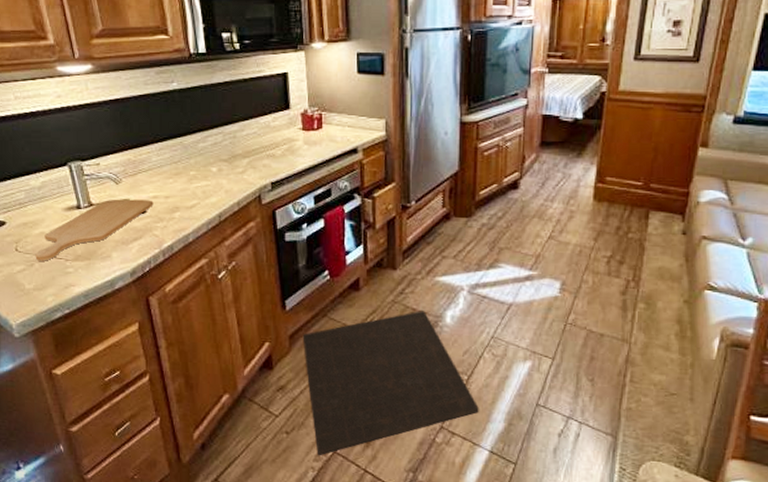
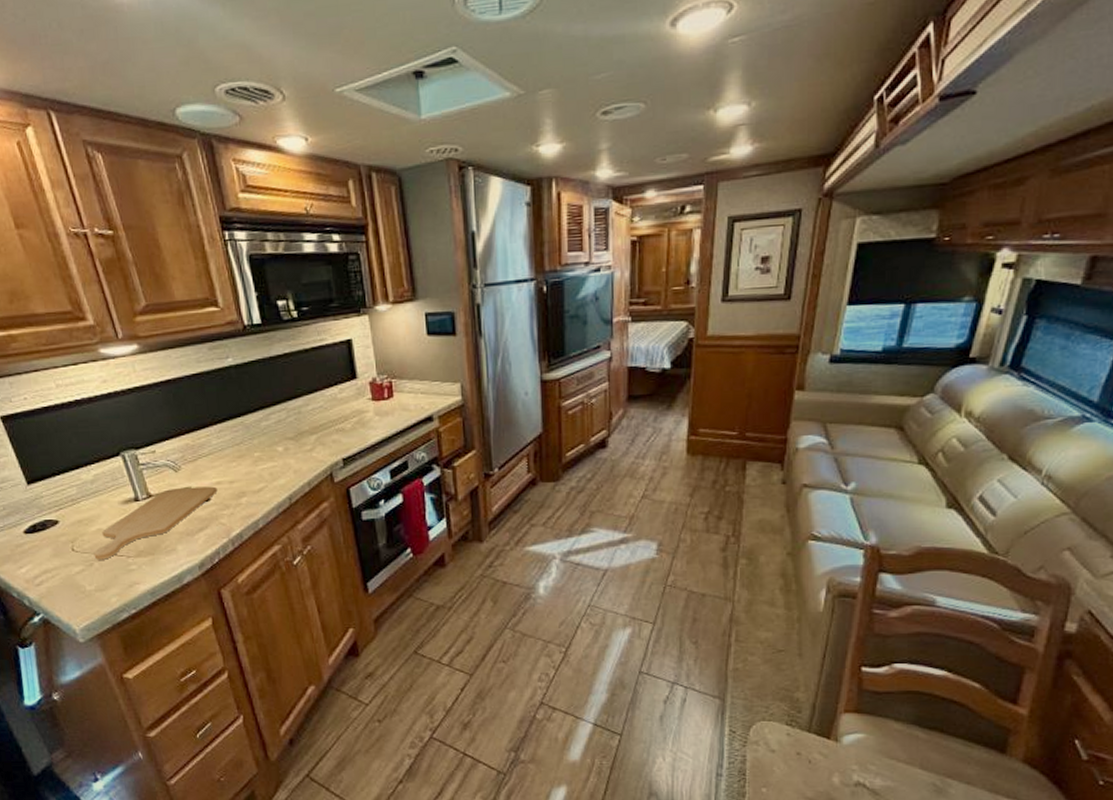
doormat: present [302,310,479,455] -> none [388,583,579,741]

